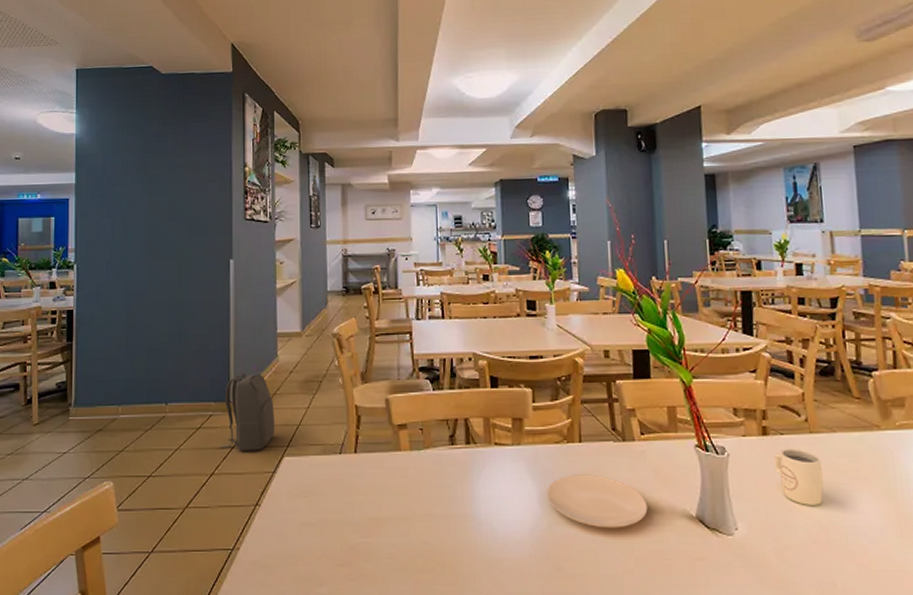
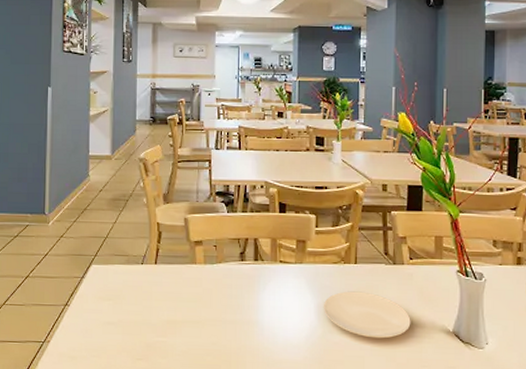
backpack: present [221,373,275,451] -> none [36,189,85,258]

